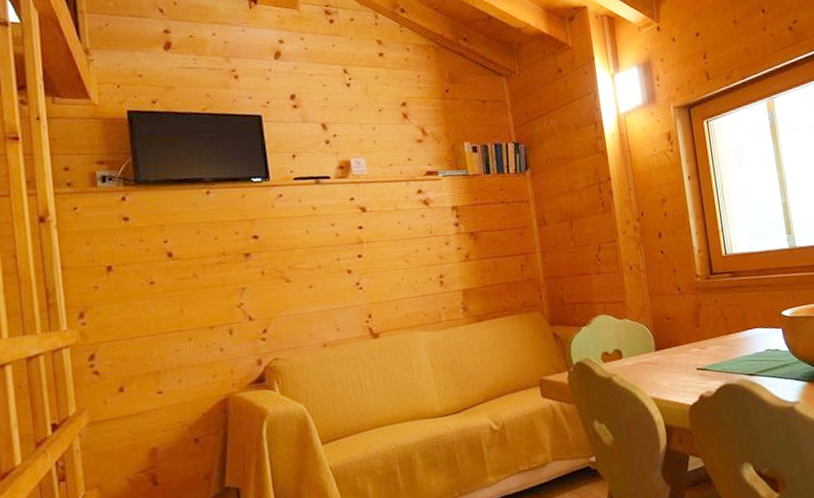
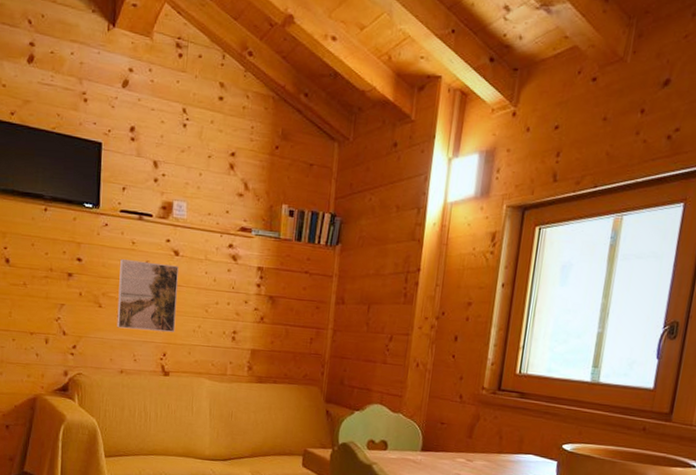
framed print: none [303,222,377,300] -> present [116,259,179,332]

